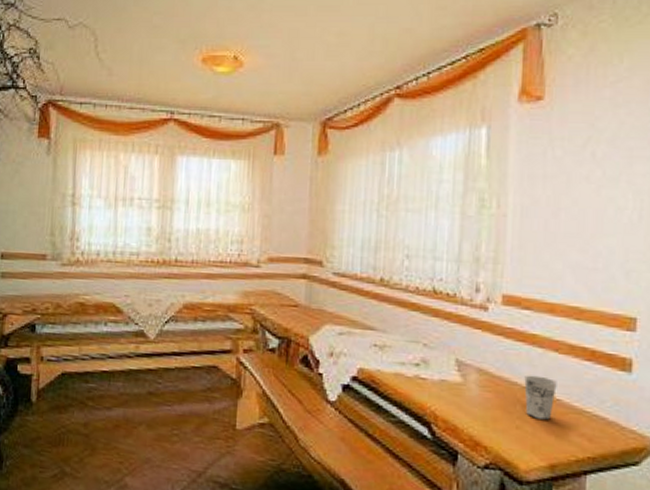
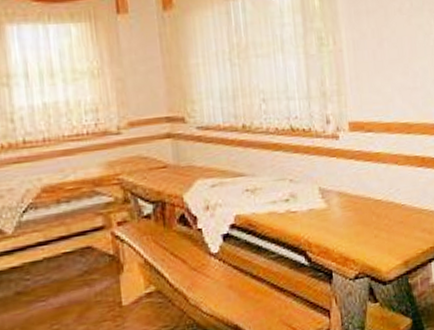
cup: present [524,375,557,421] -> none [375,187,401,226]

